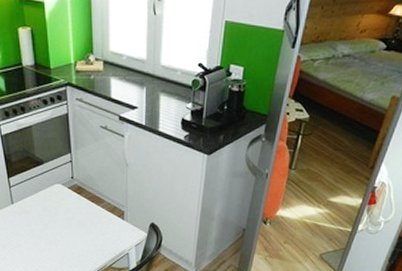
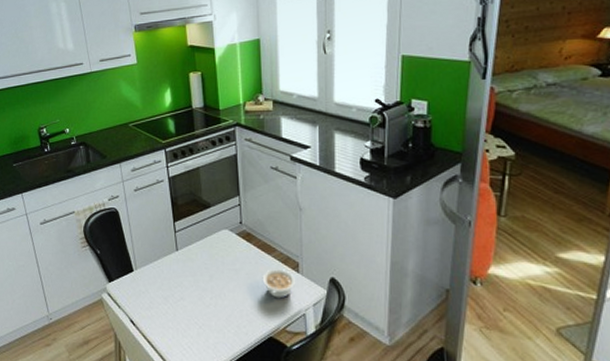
legume: none [91,217,121,242] -> present [262,269,296,299]

